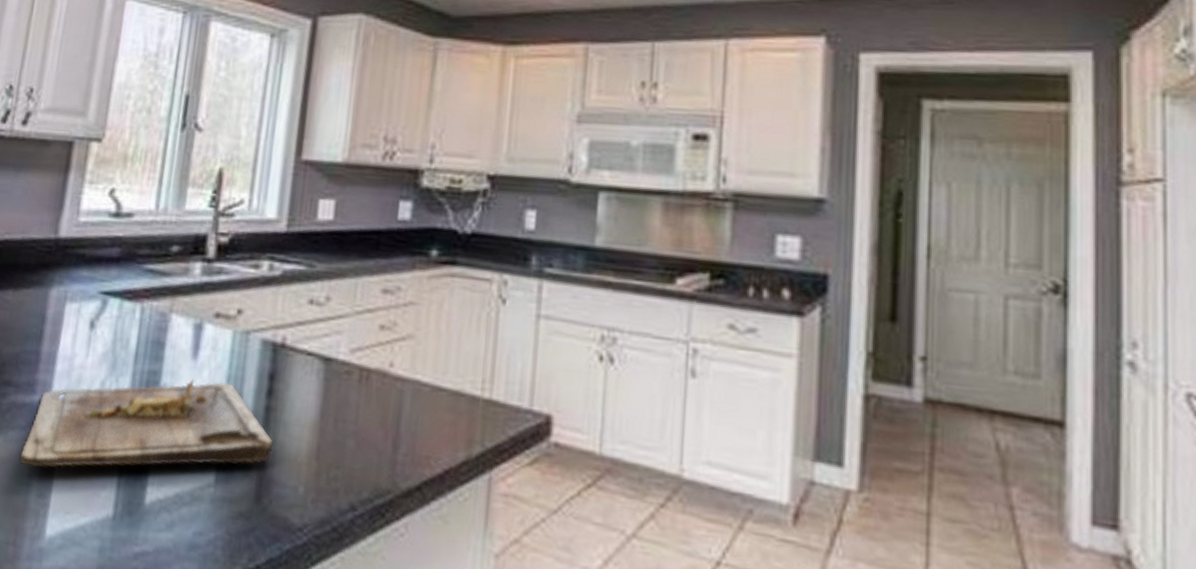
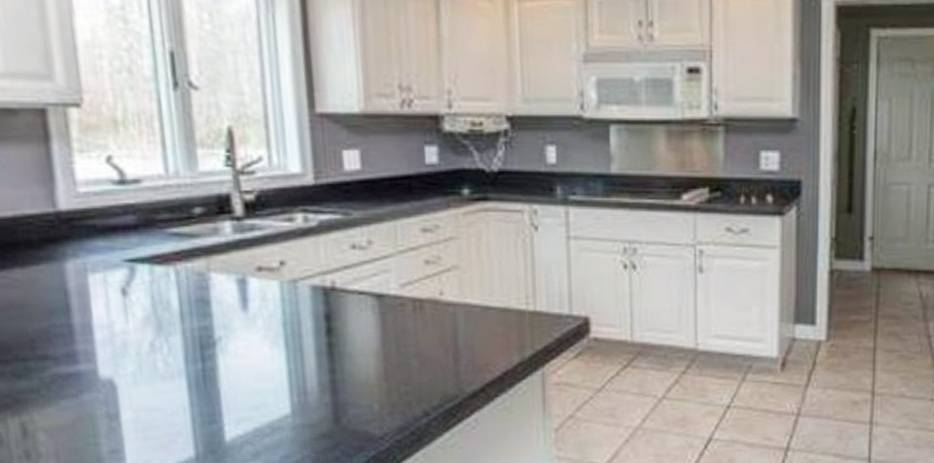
cutting board: present [19,379,273,468] -> none [79,328,342,429]

